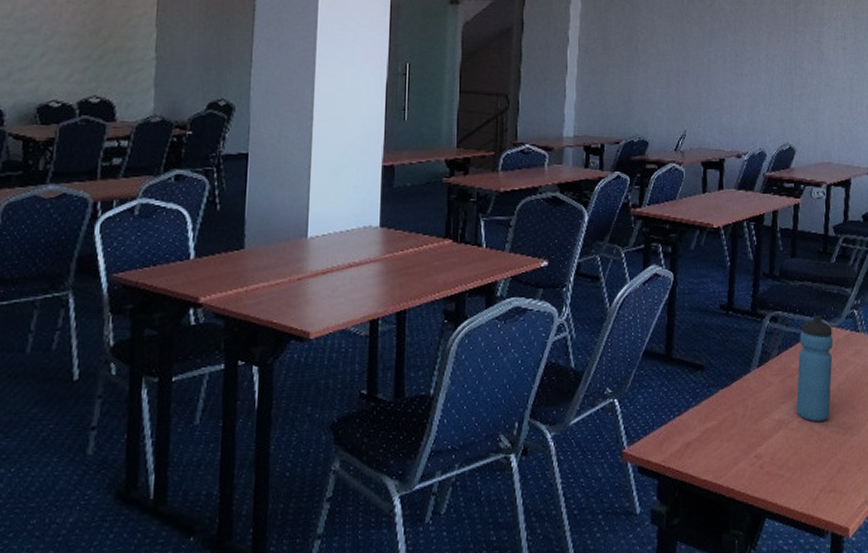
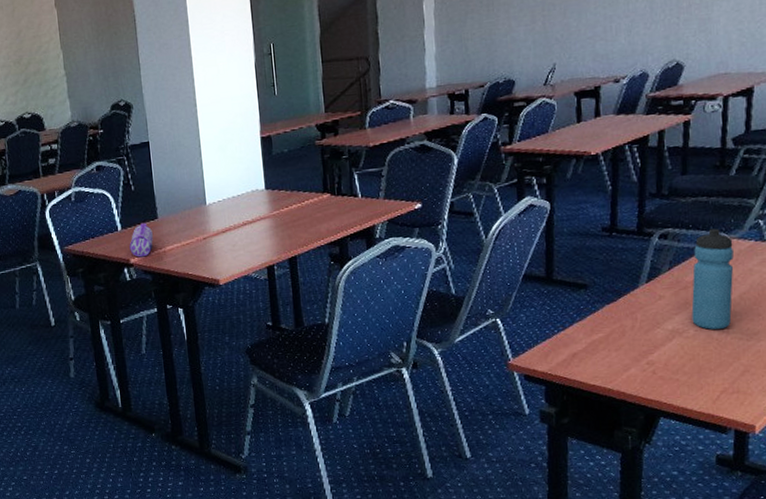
pencil case: none [201,252,235,296] -> present [129,222,153,258]

